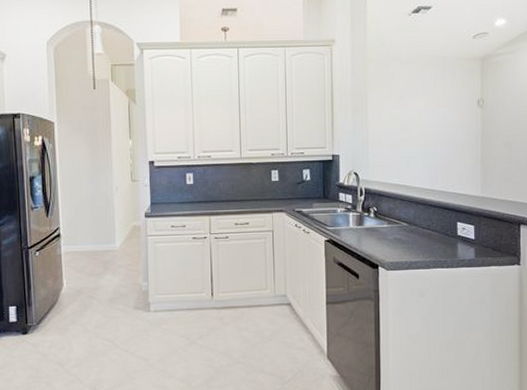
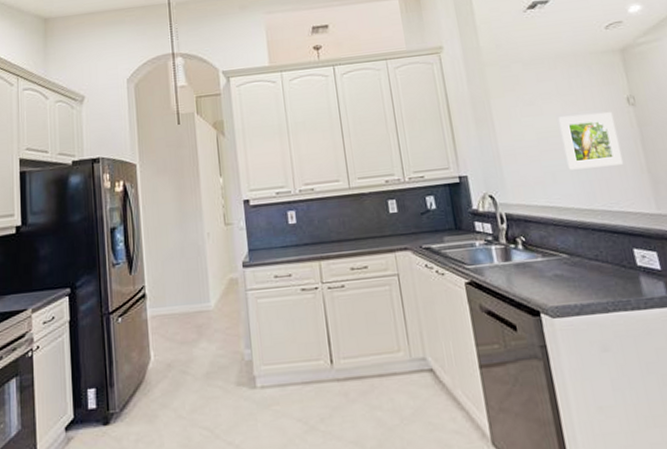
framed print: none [420,111,464,157] -> present [558,112,623,170]

